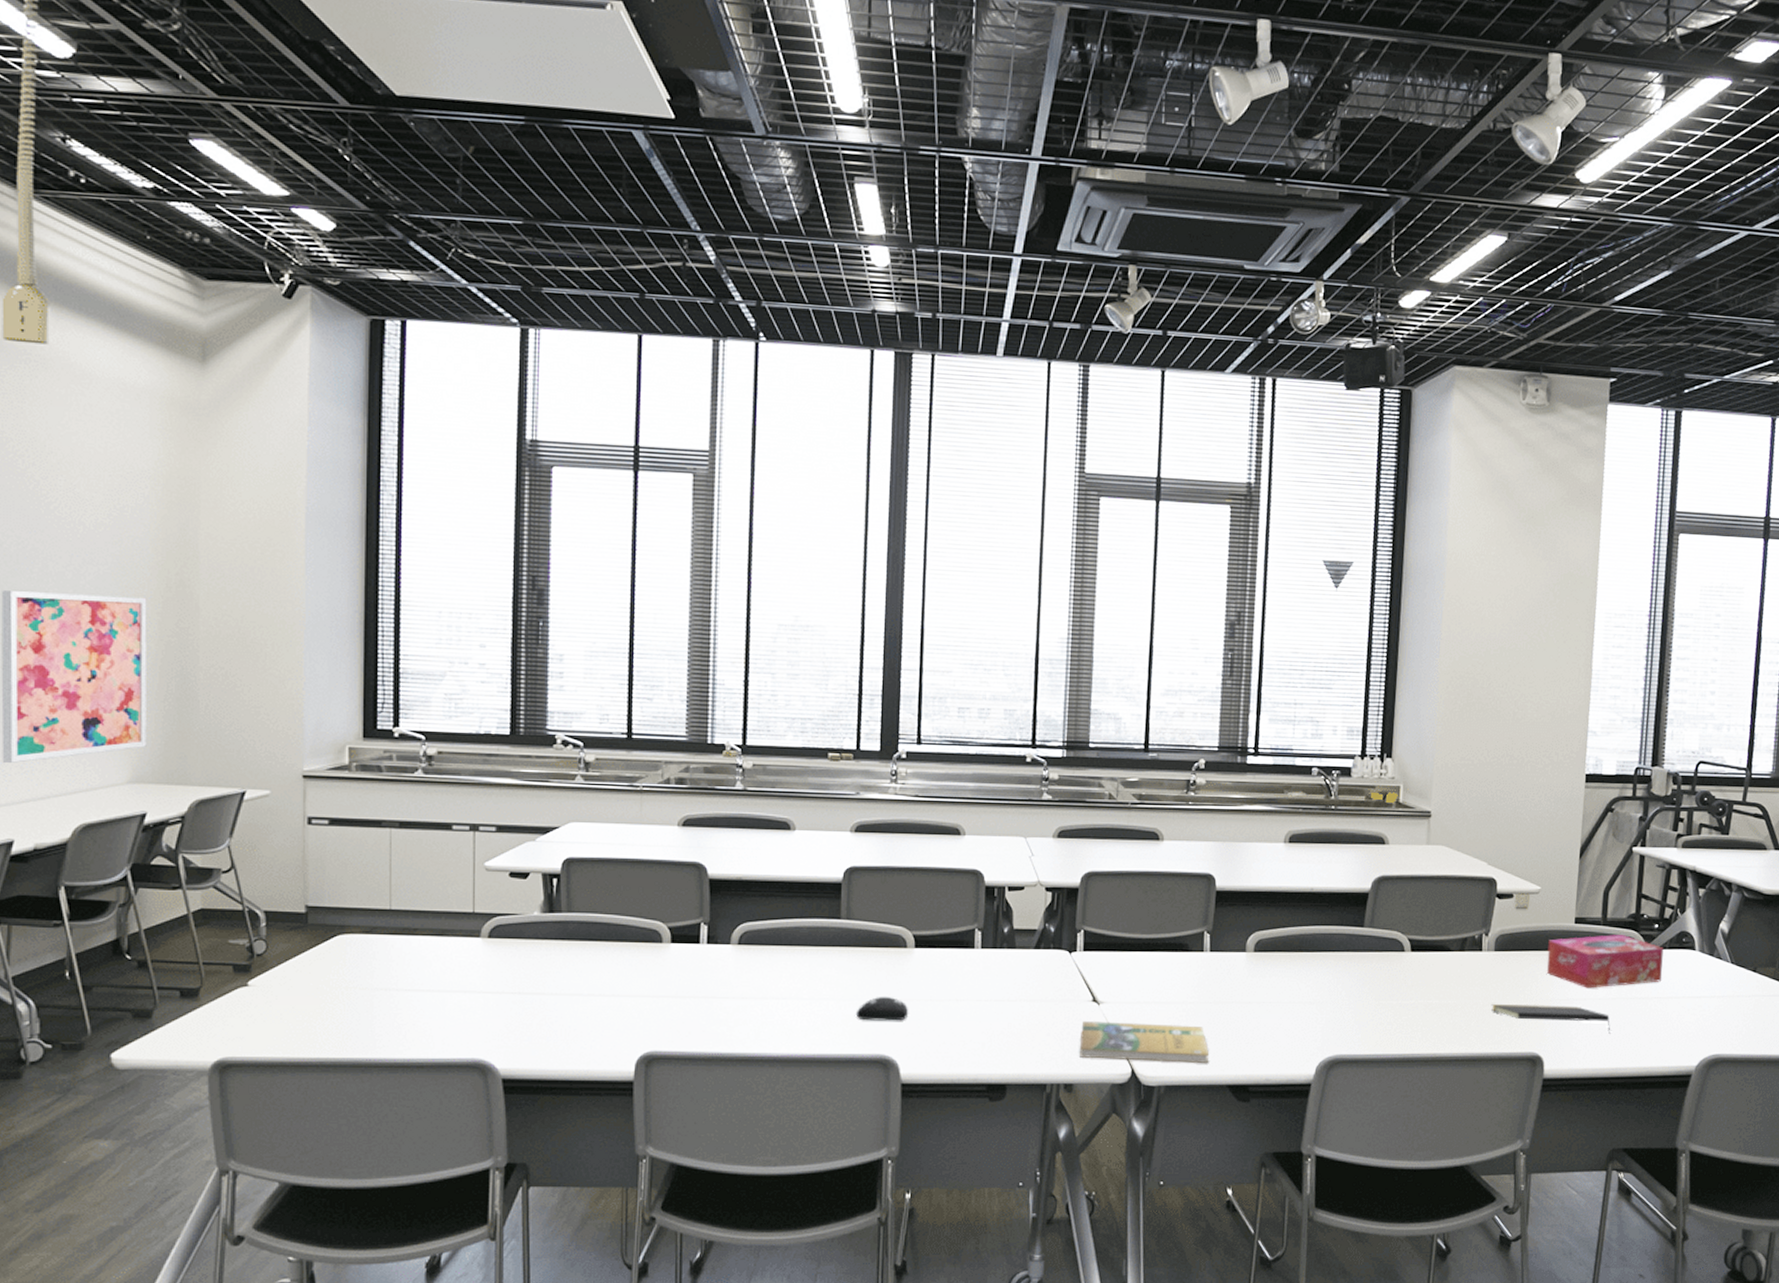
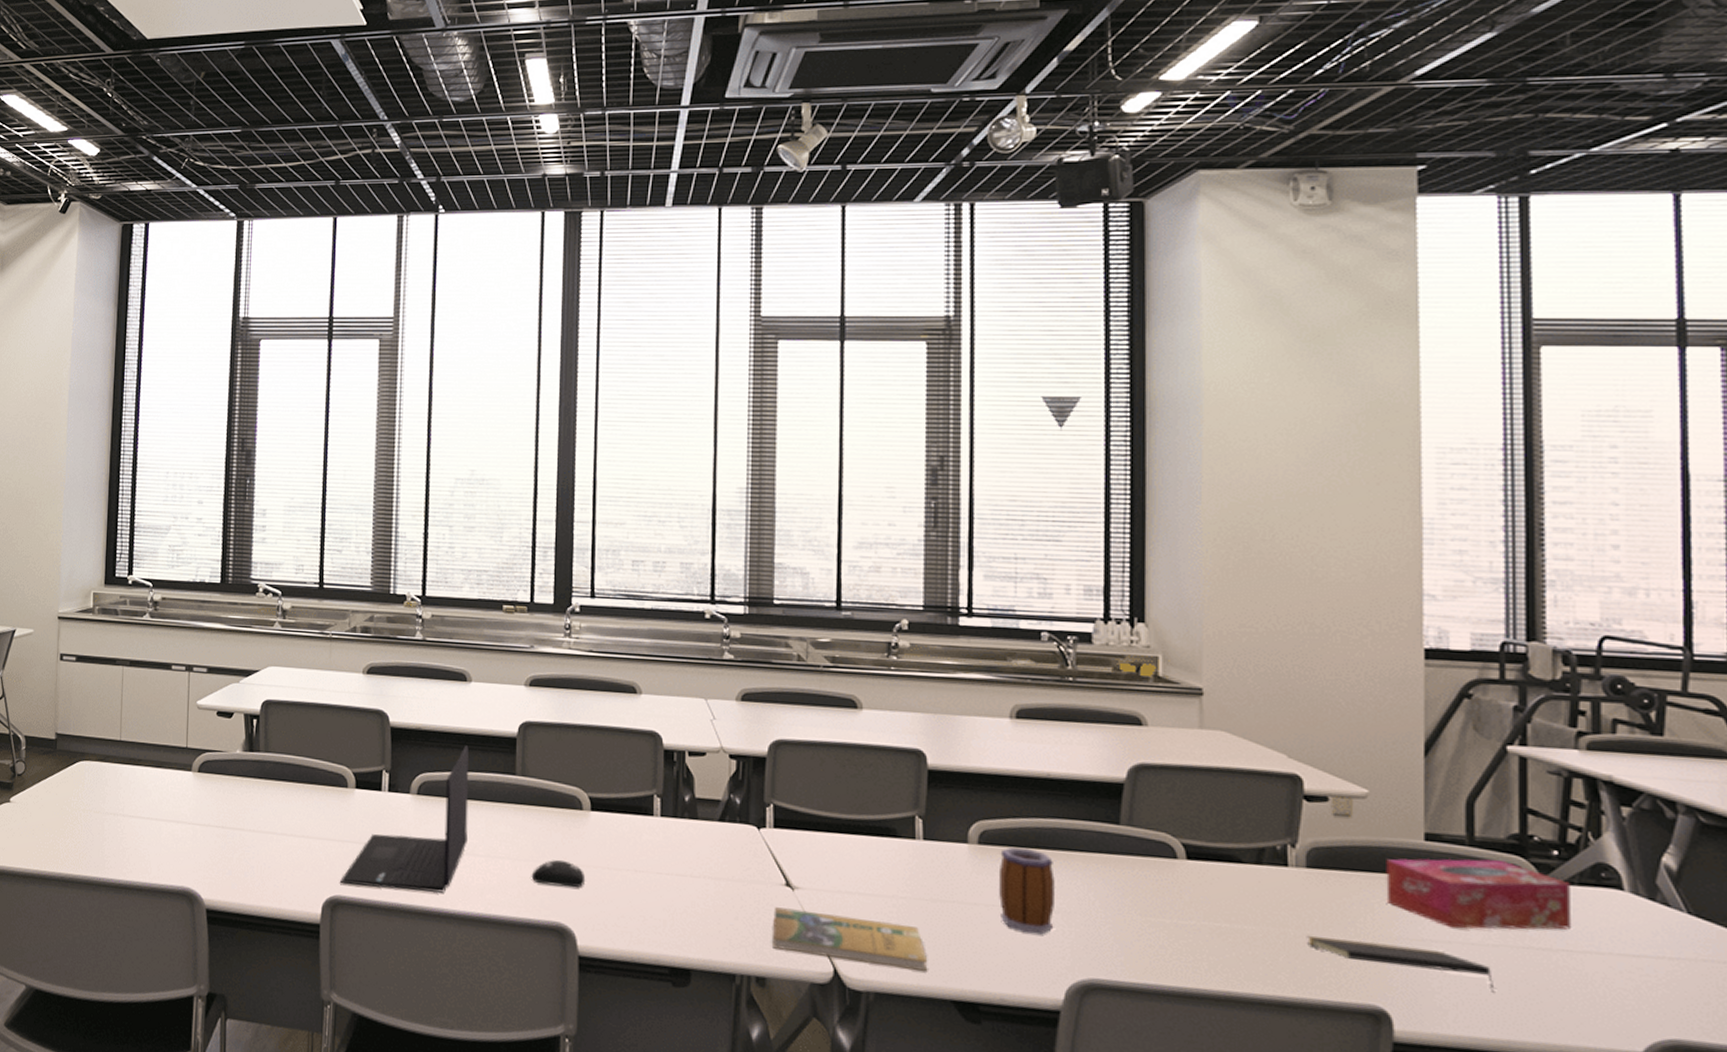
laptop: none [655,893,793,1040] -> present [340,745,469,893]
mug: none [1269,952,1313,1023] -> present [999,846,1056,934]

